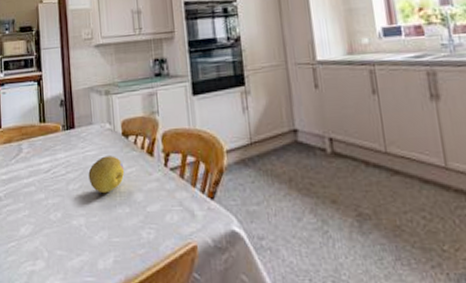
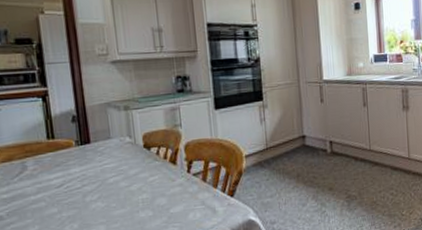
fruit: present [88,156,125,194] -> none [107,166,147,202]

